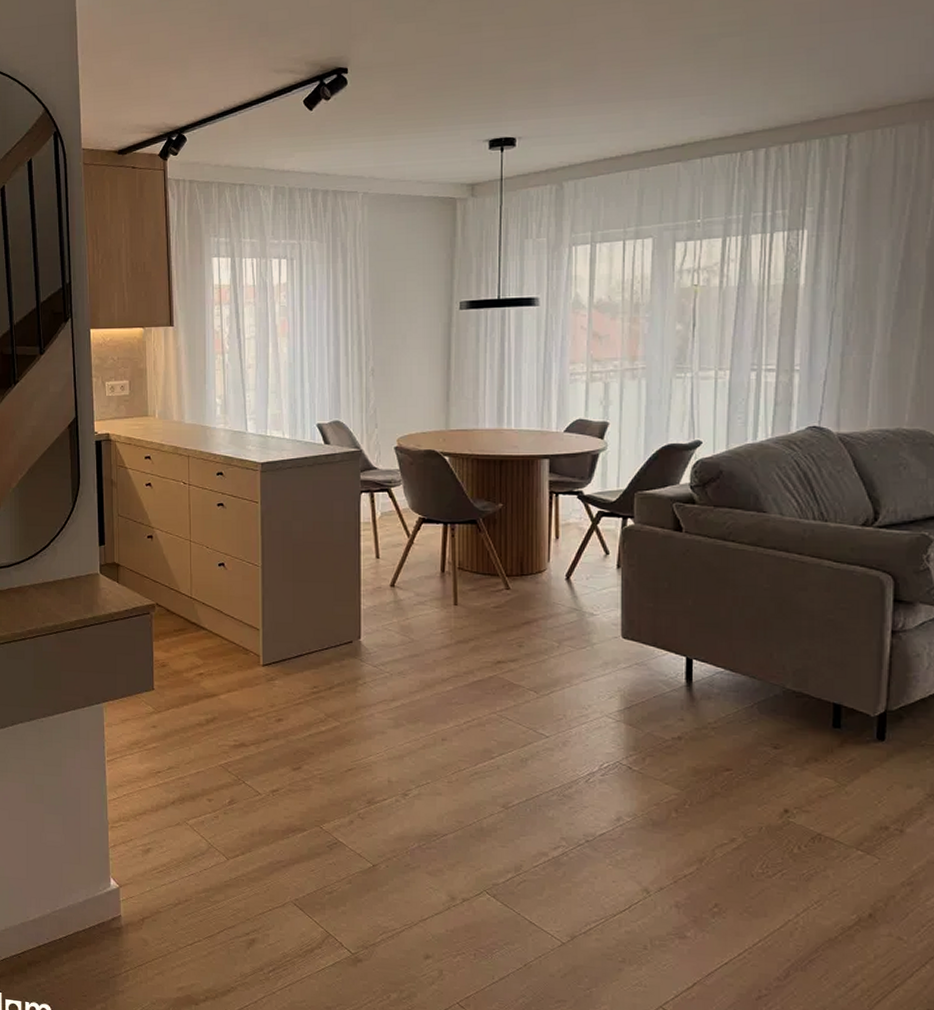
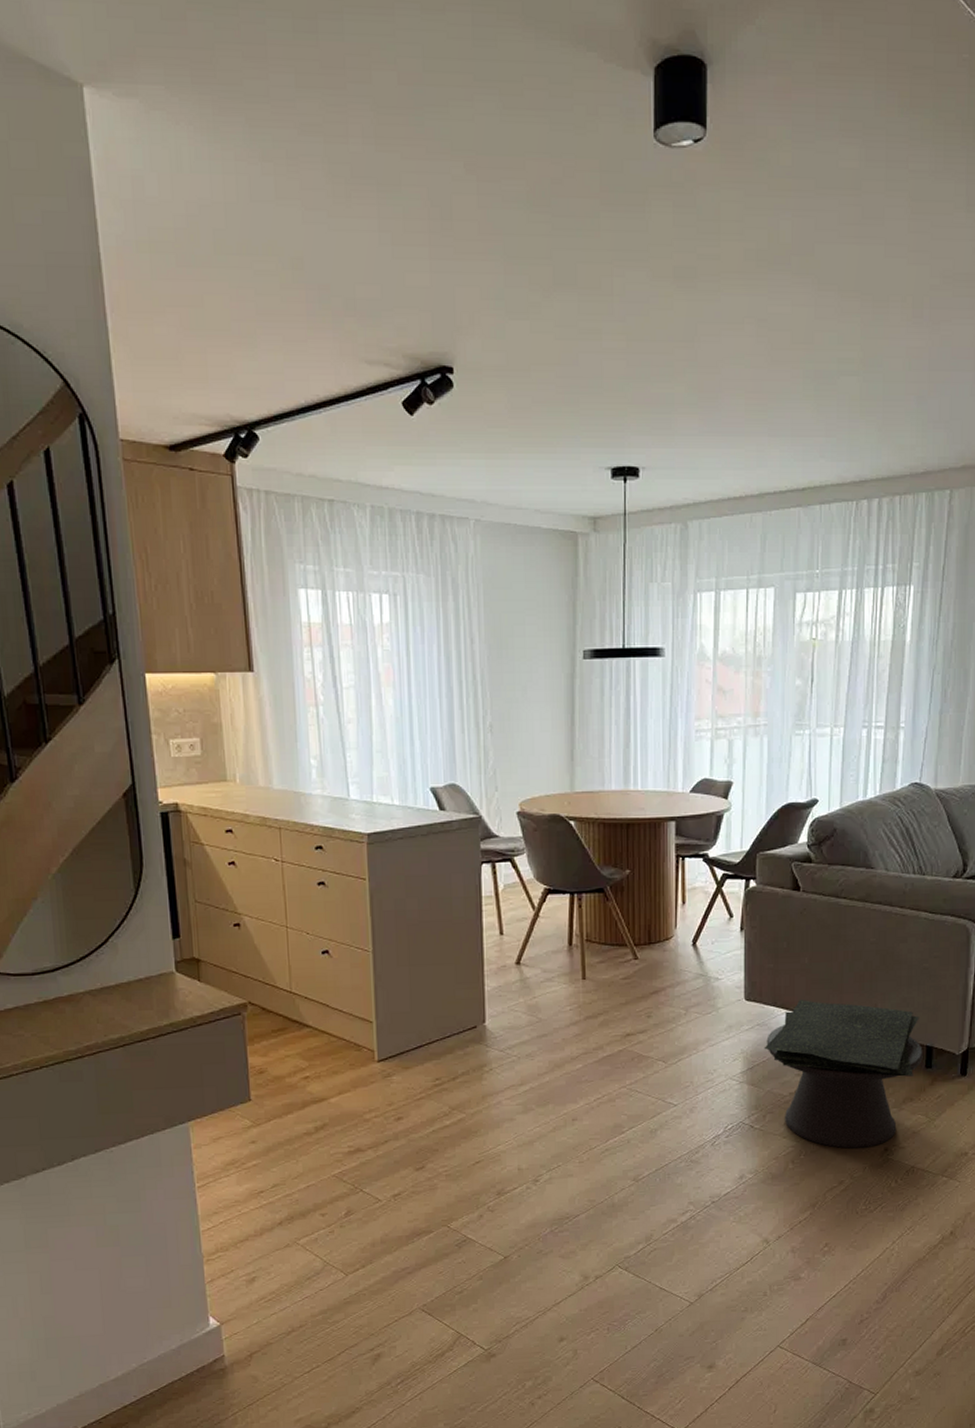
side table: none [643,642,831,806] -> present [764,1000,924,1149]

